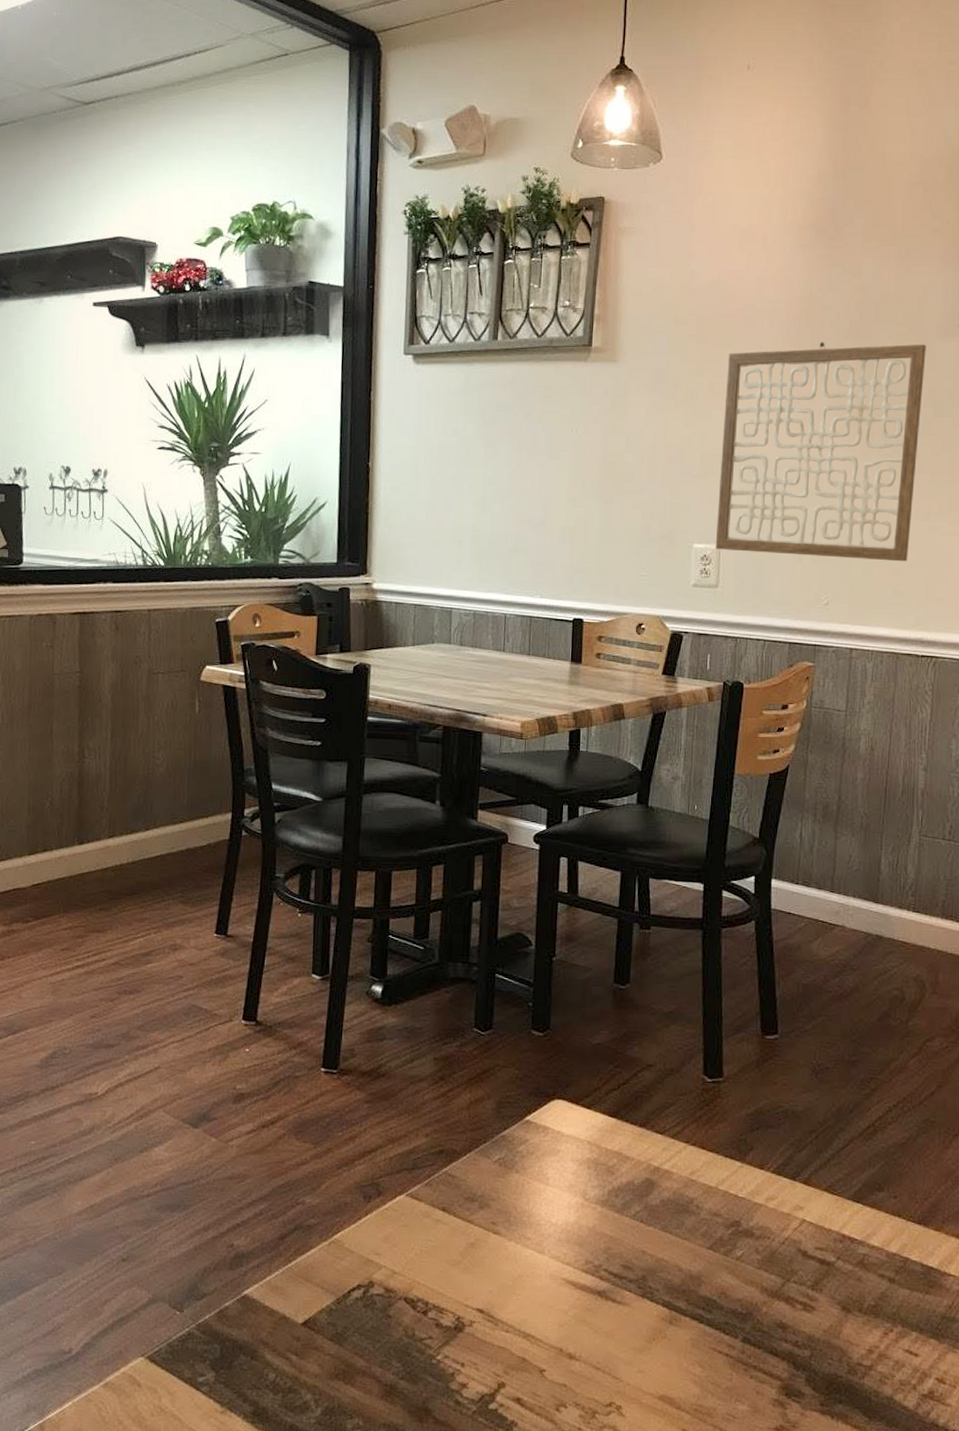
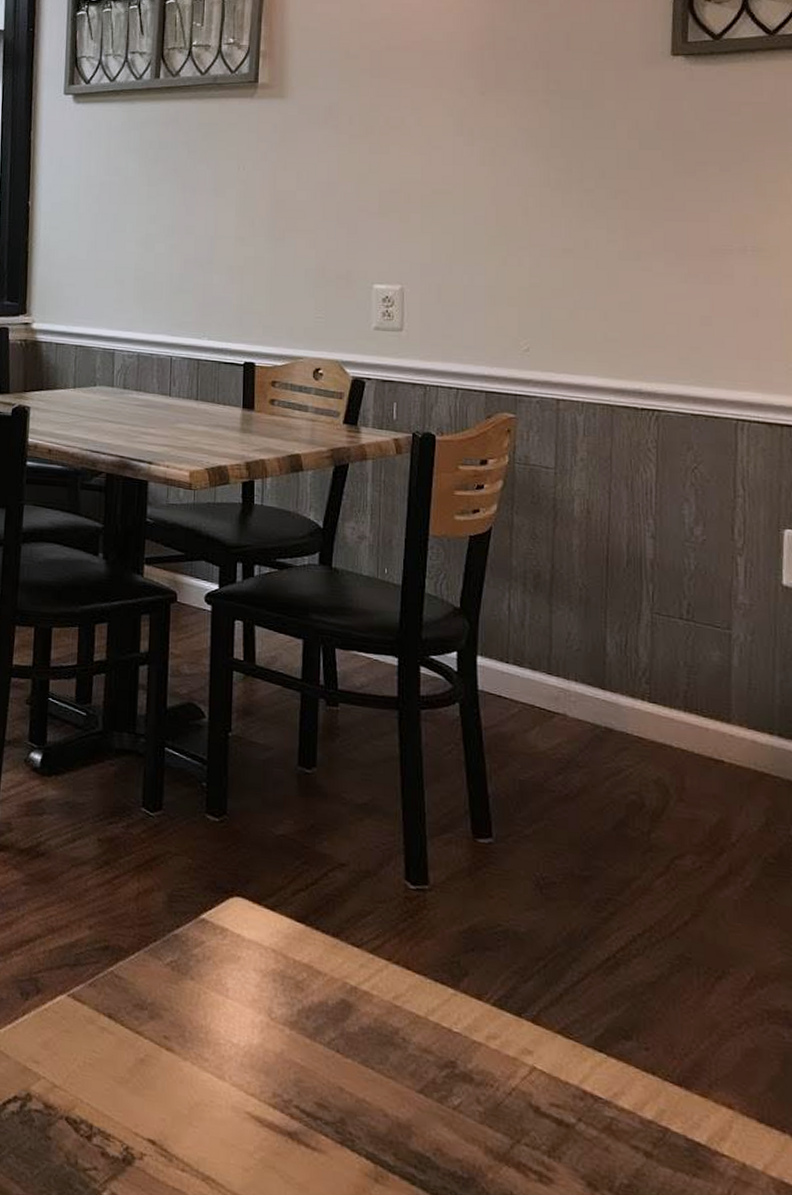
wall art: present [715,342,926,562] -> none [397,73,627,305]

